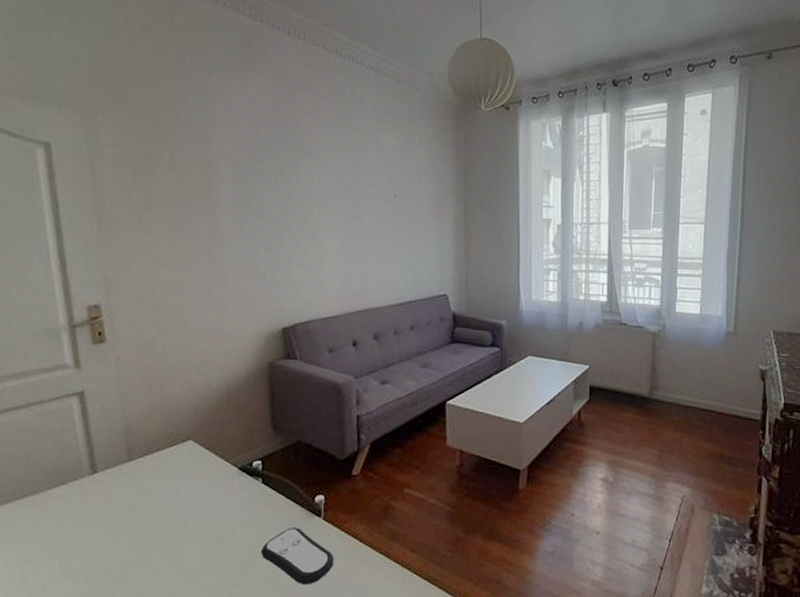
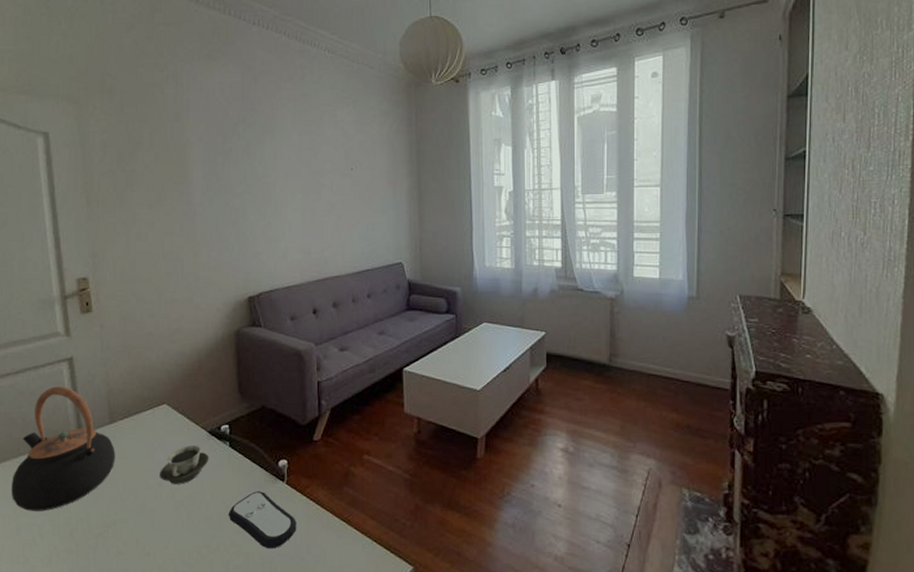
teapot: none [15,423,135,555] -> present [12,386,115,511]
cup: none [185,482,240,523] -> present [160,445,209,484]

